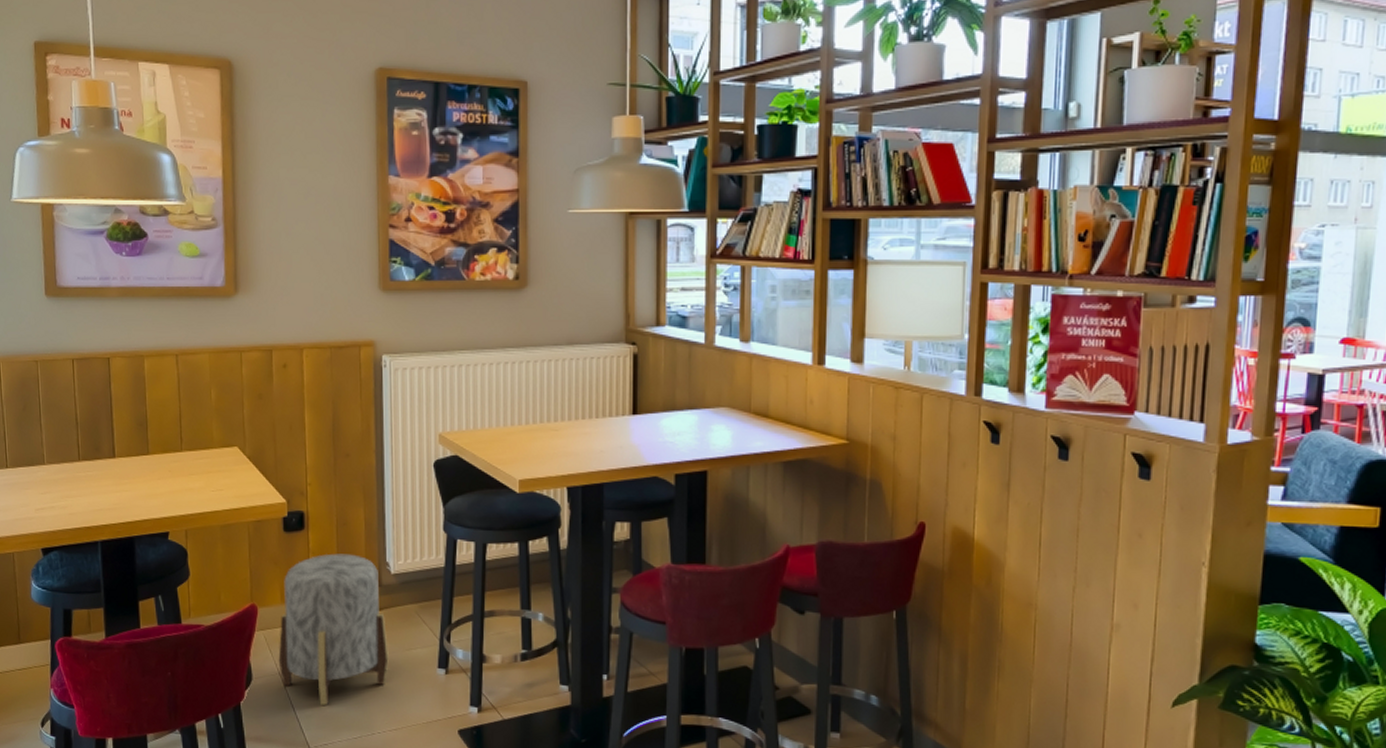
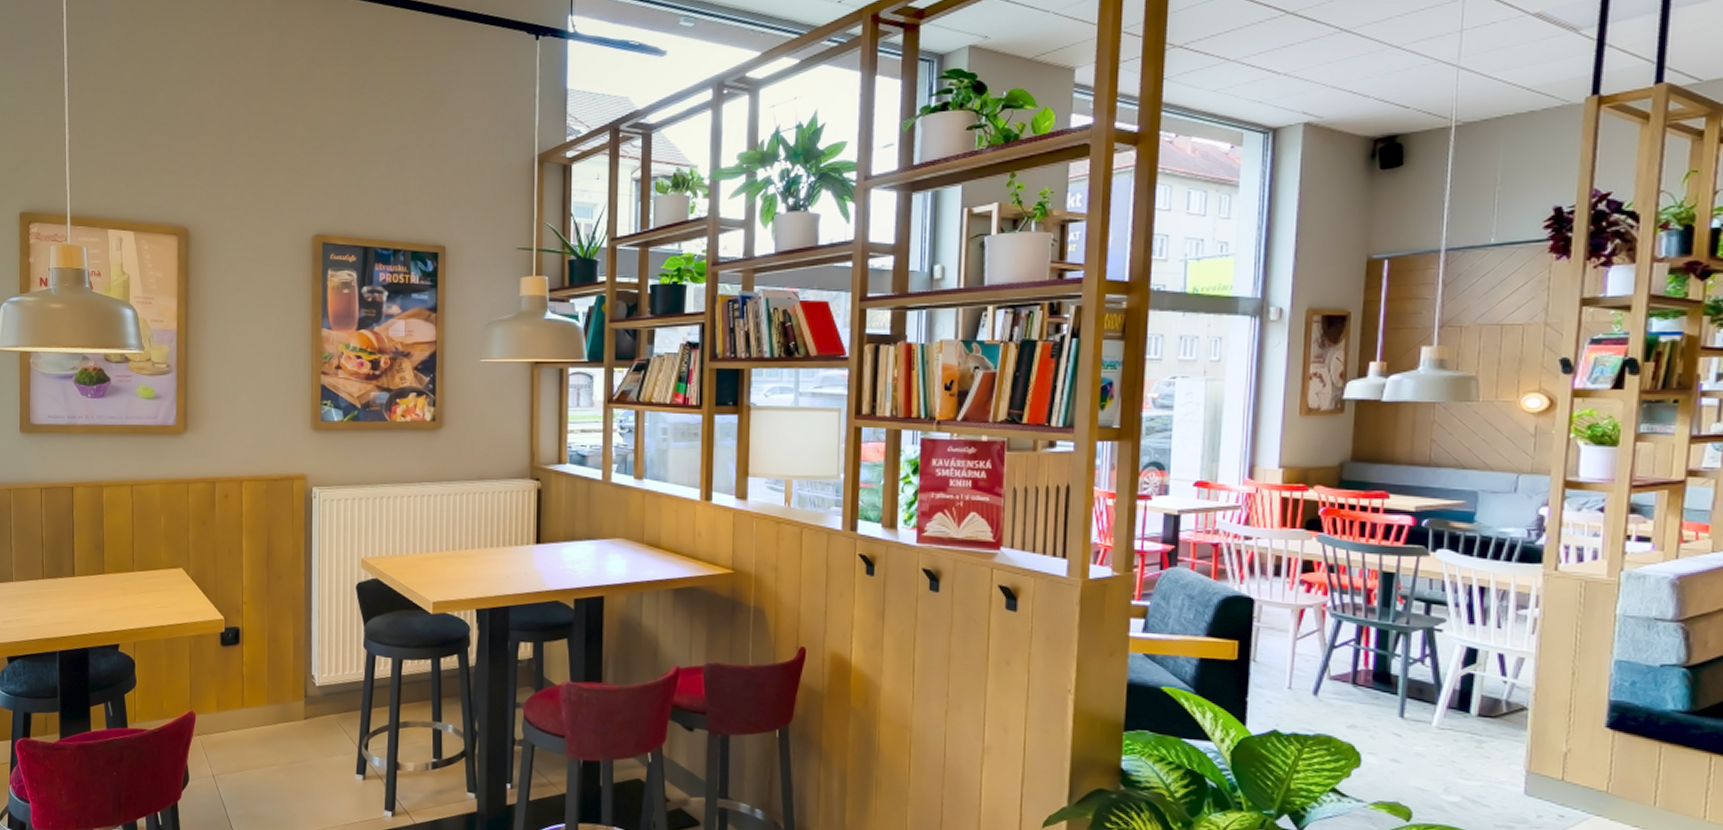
stool: present [278,553,389,705] -> none [213,666,312,806]

